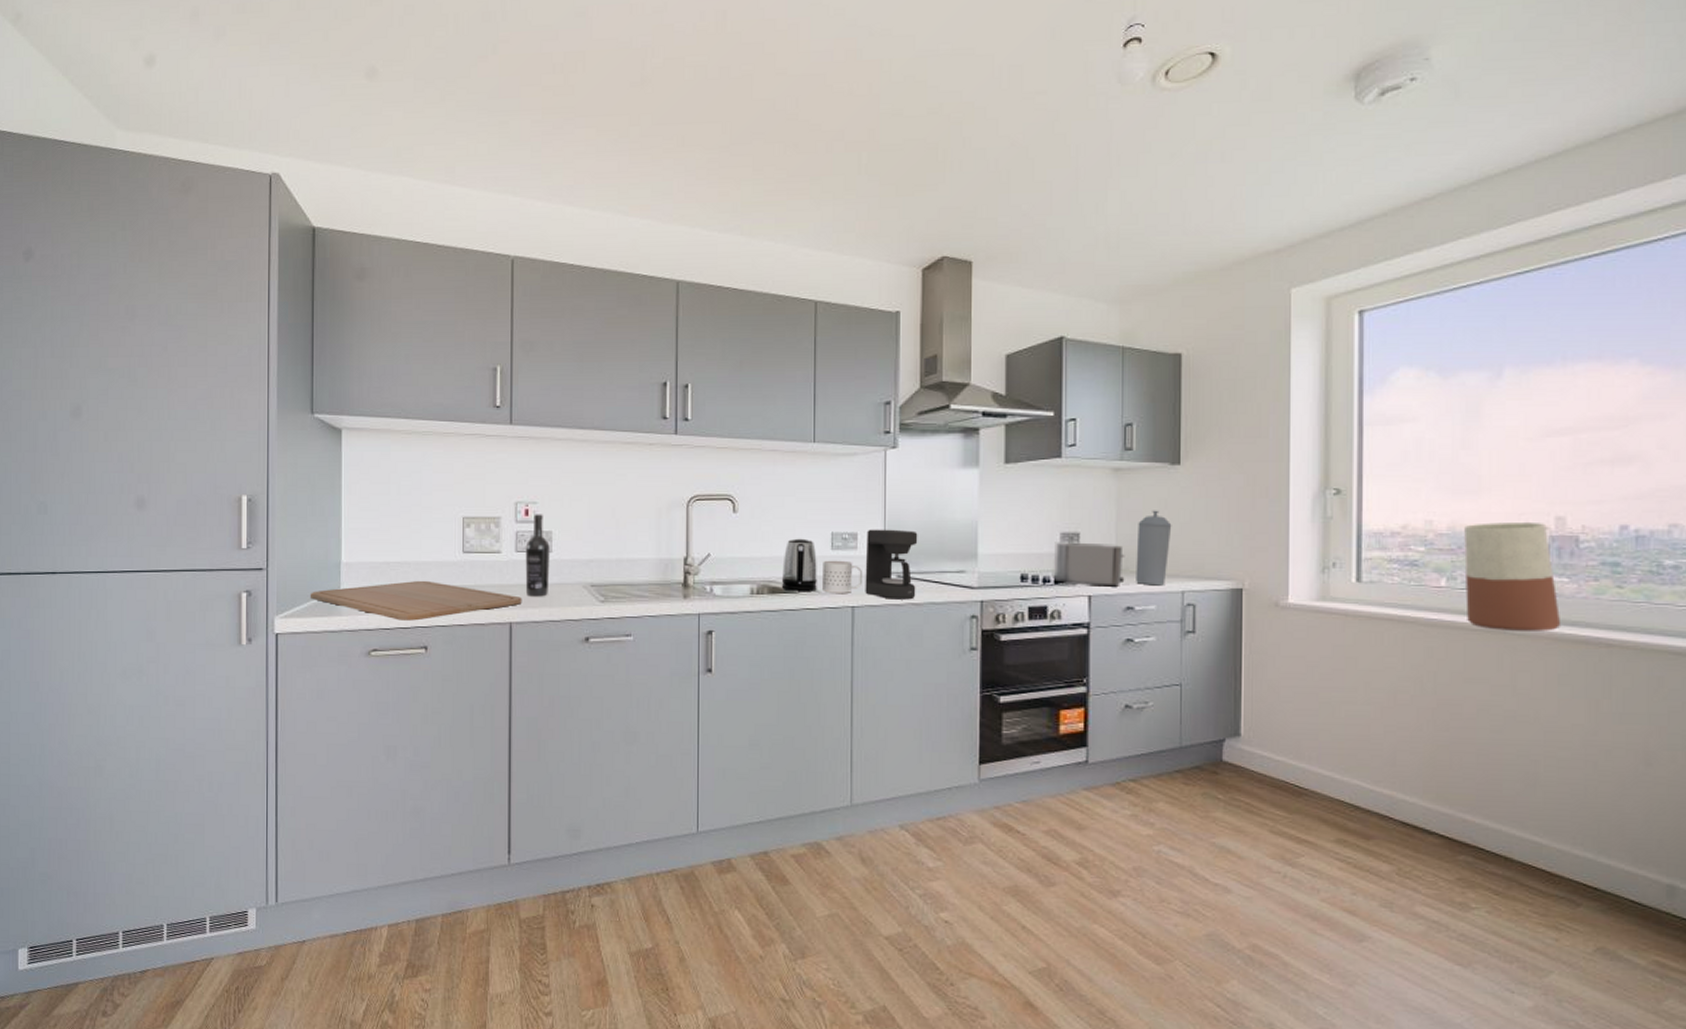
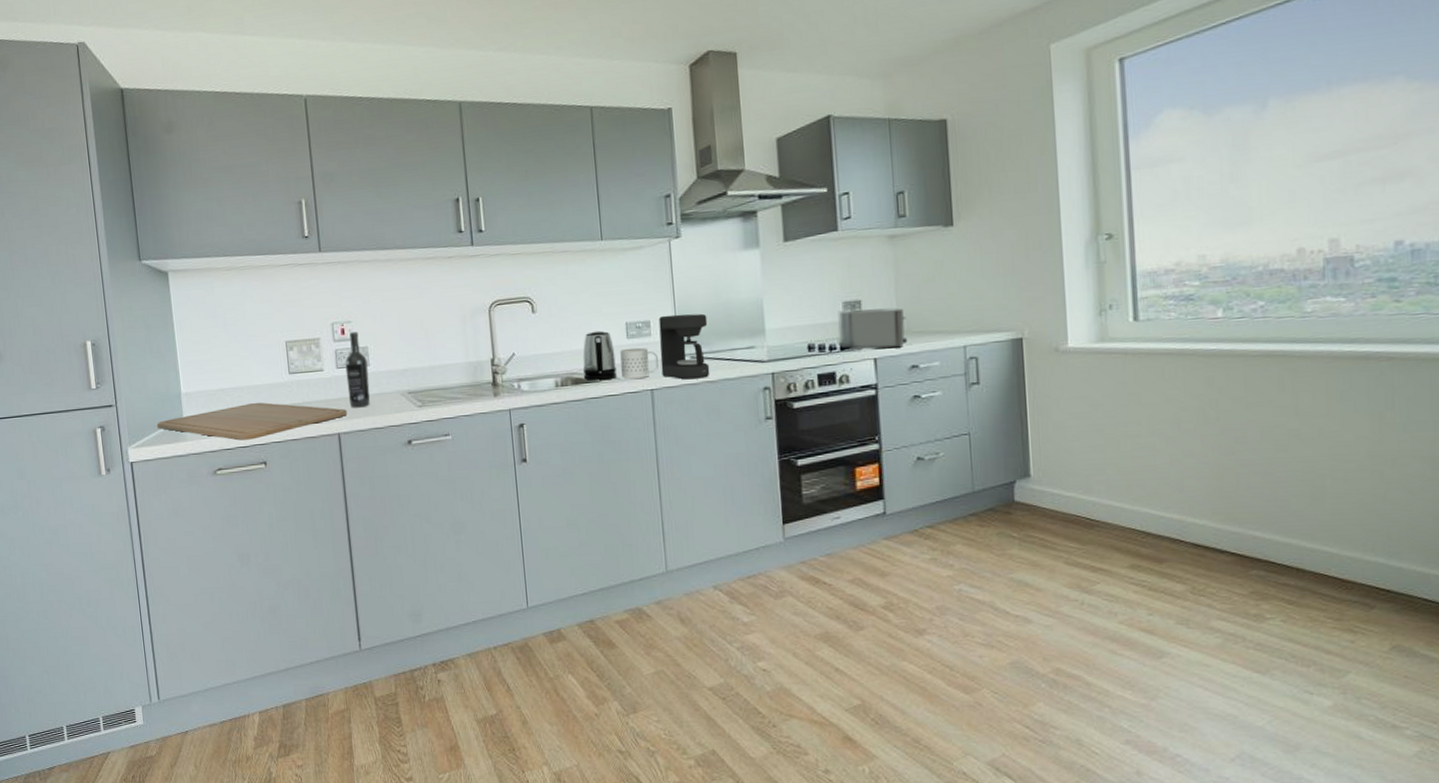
canister: present [1136,510,1172,586] -> none [916,271,950,344]
vase: present [1464,522,1561,631] -> none [1238,246,1341,355]

